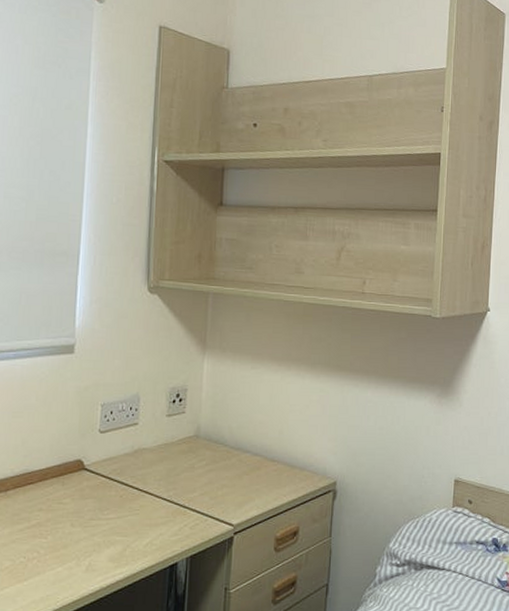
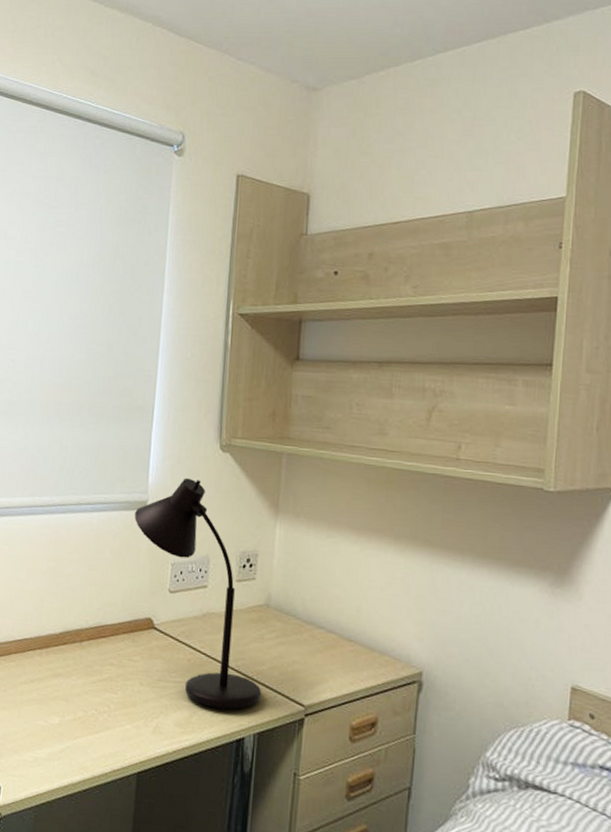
desk lamp: none [61,320,193,538] -> present [135,477,261,710]

